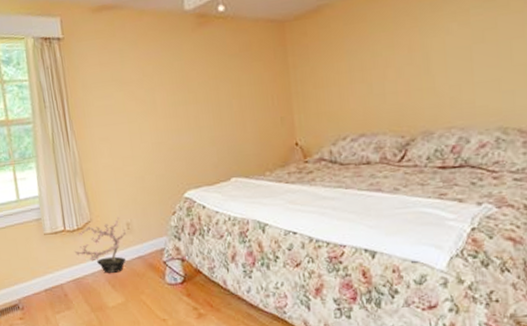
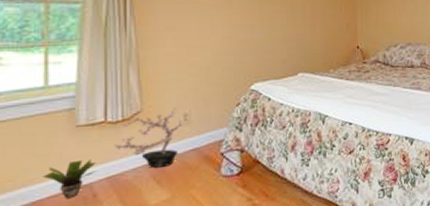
potted plant: none [27,263,65,297] -> present [42,158,98,199]

